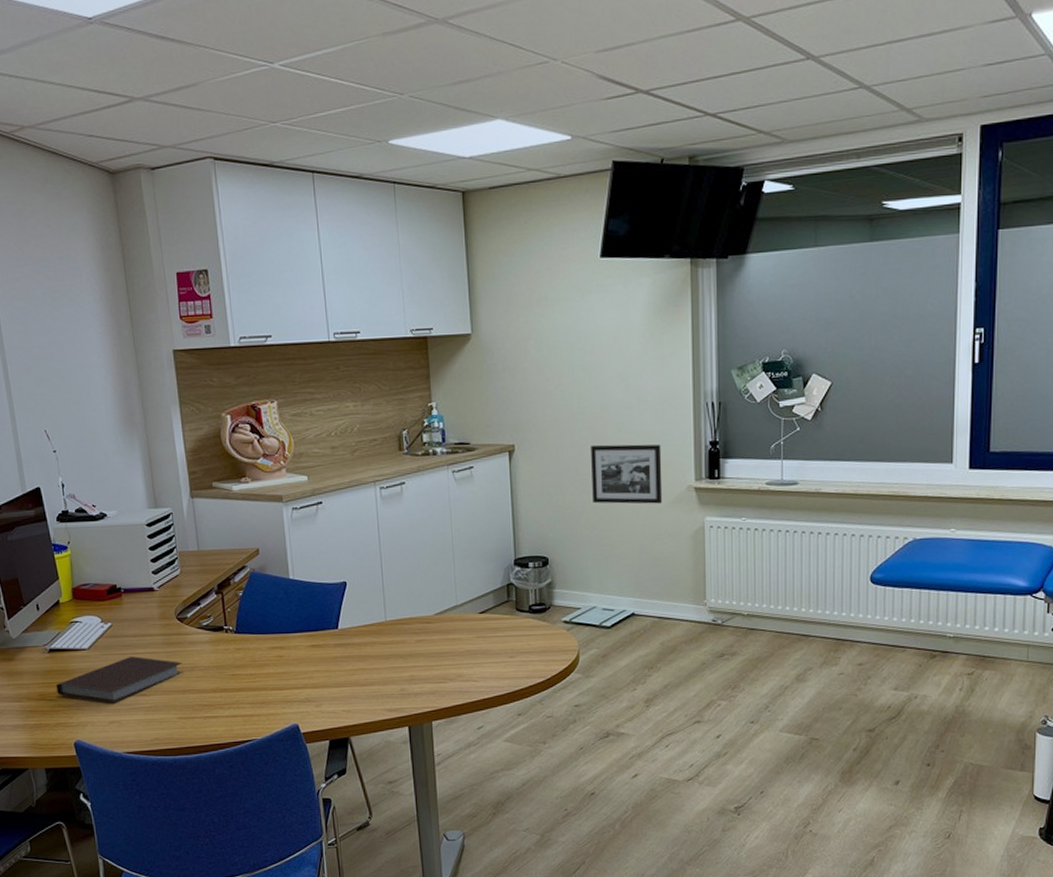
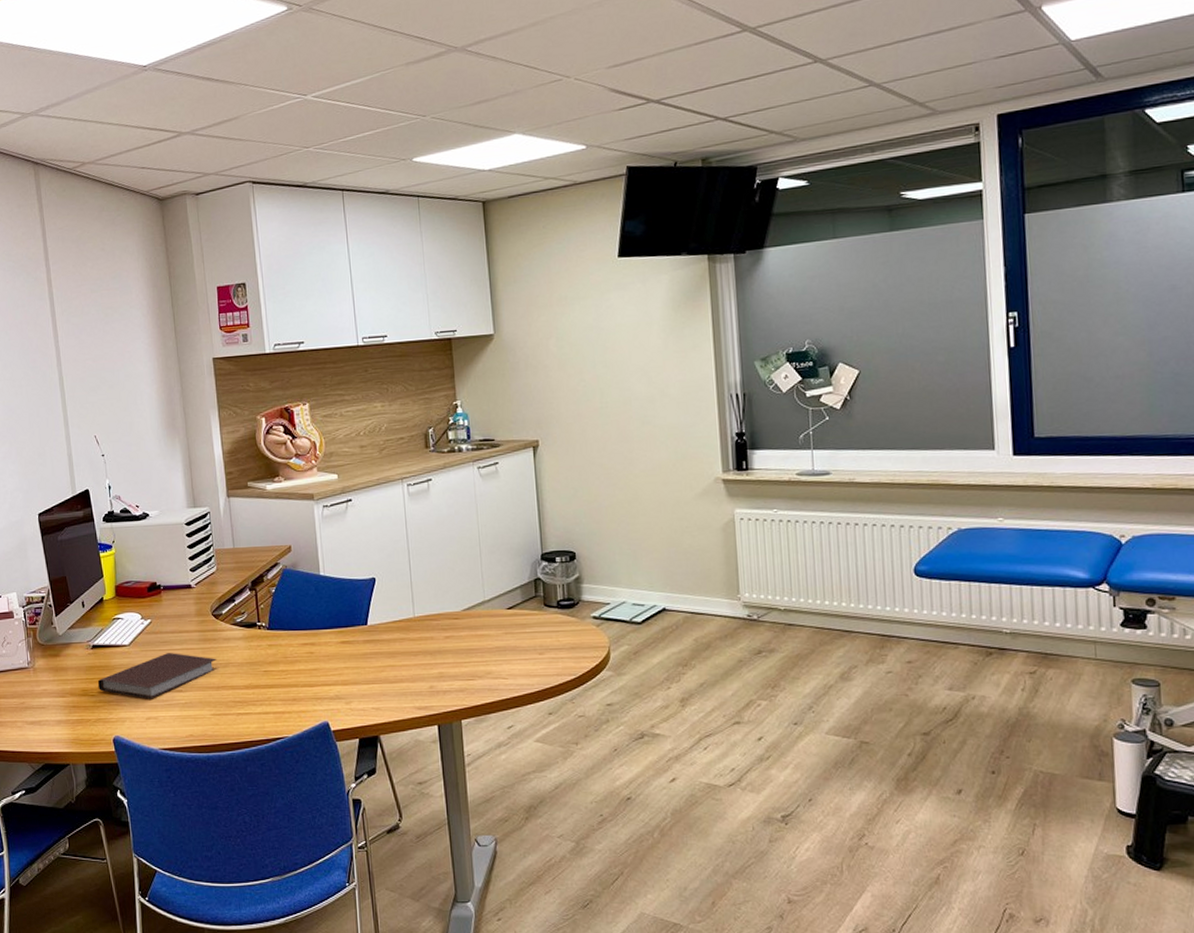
picture frame: present [591,444,663,504] -> none [615,437,690,497]

